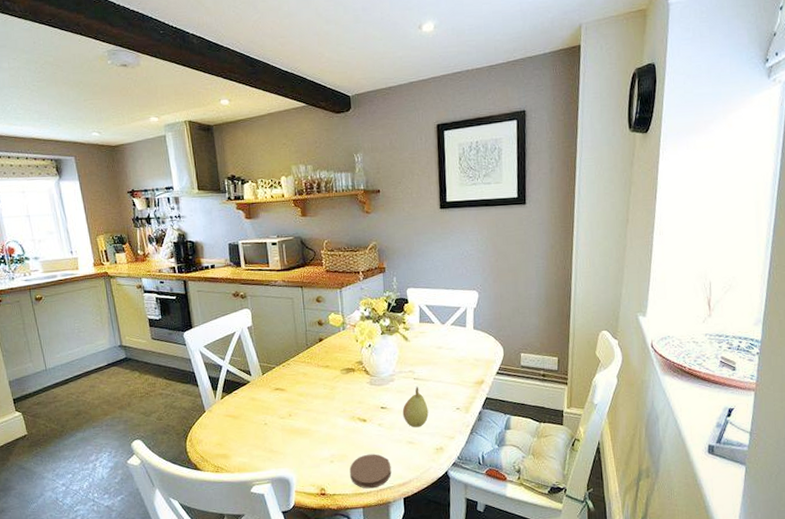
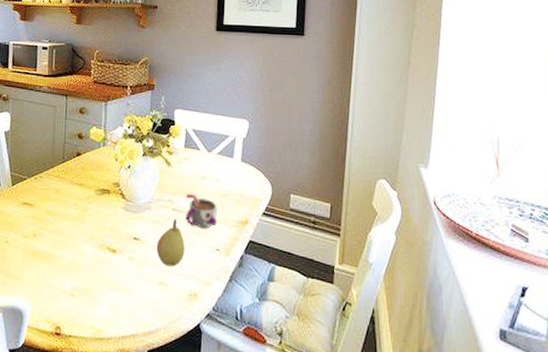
coaster: present [349,454,392,489] -> none [90,291,138,334]
mug: none [424,362,455,392] -> present [185,193,217,229]

